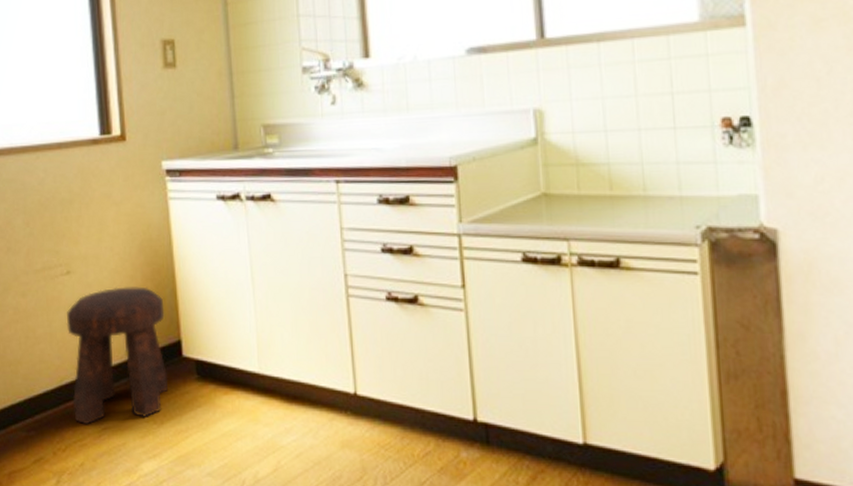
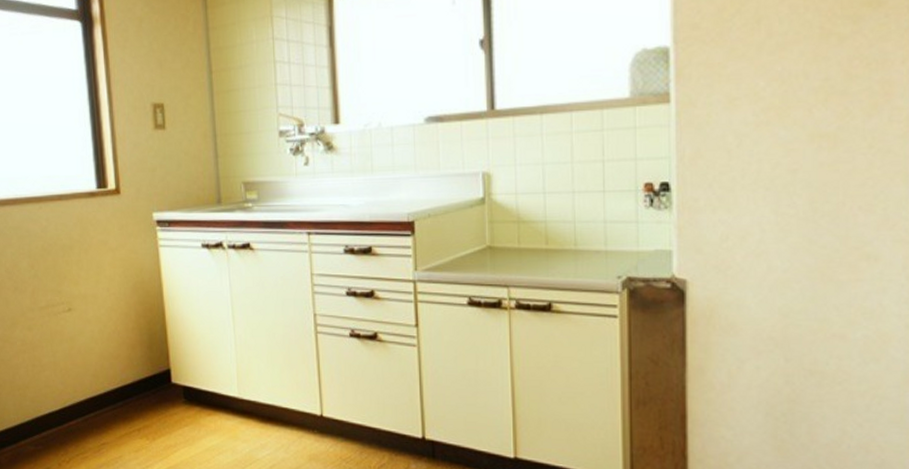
stool: present [66,287,168,425] -> none [68,323,158,441]

